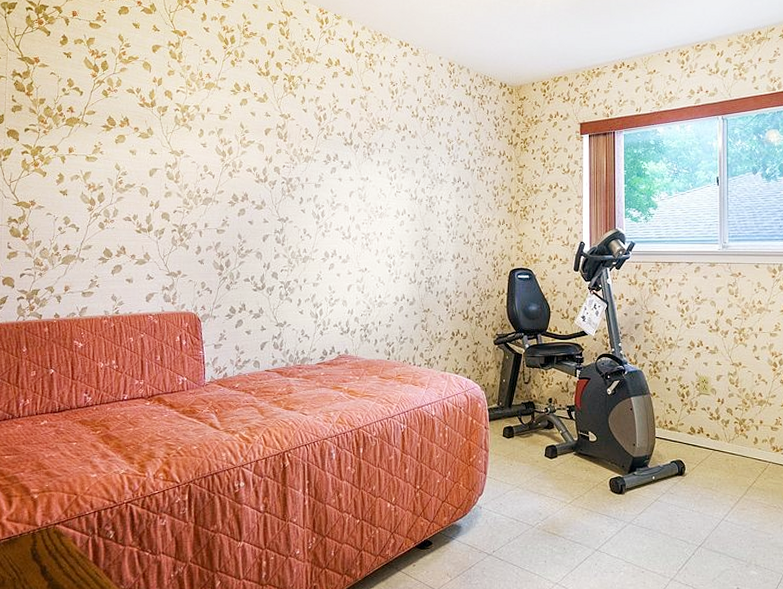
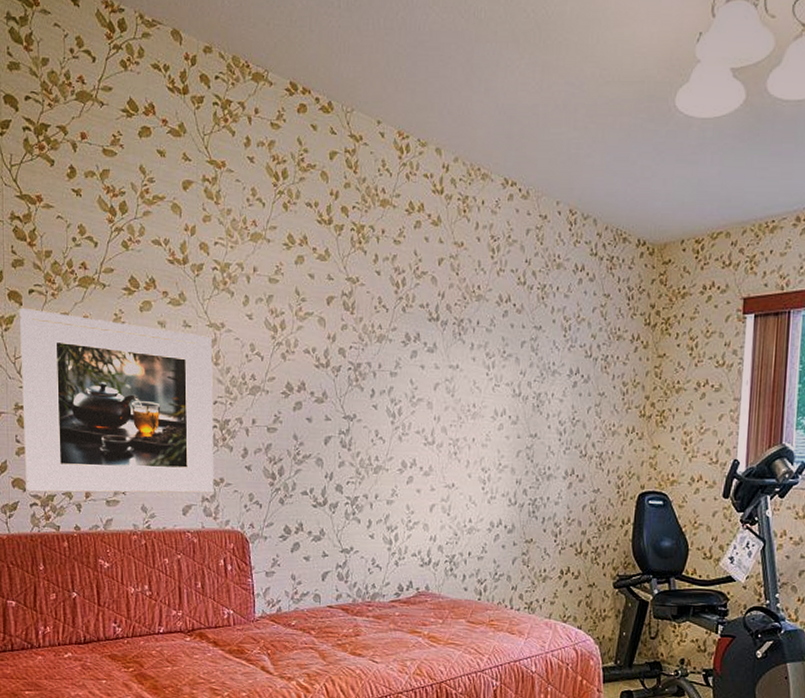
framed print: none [14,142,174,288] -> present [19,307,214,493]

